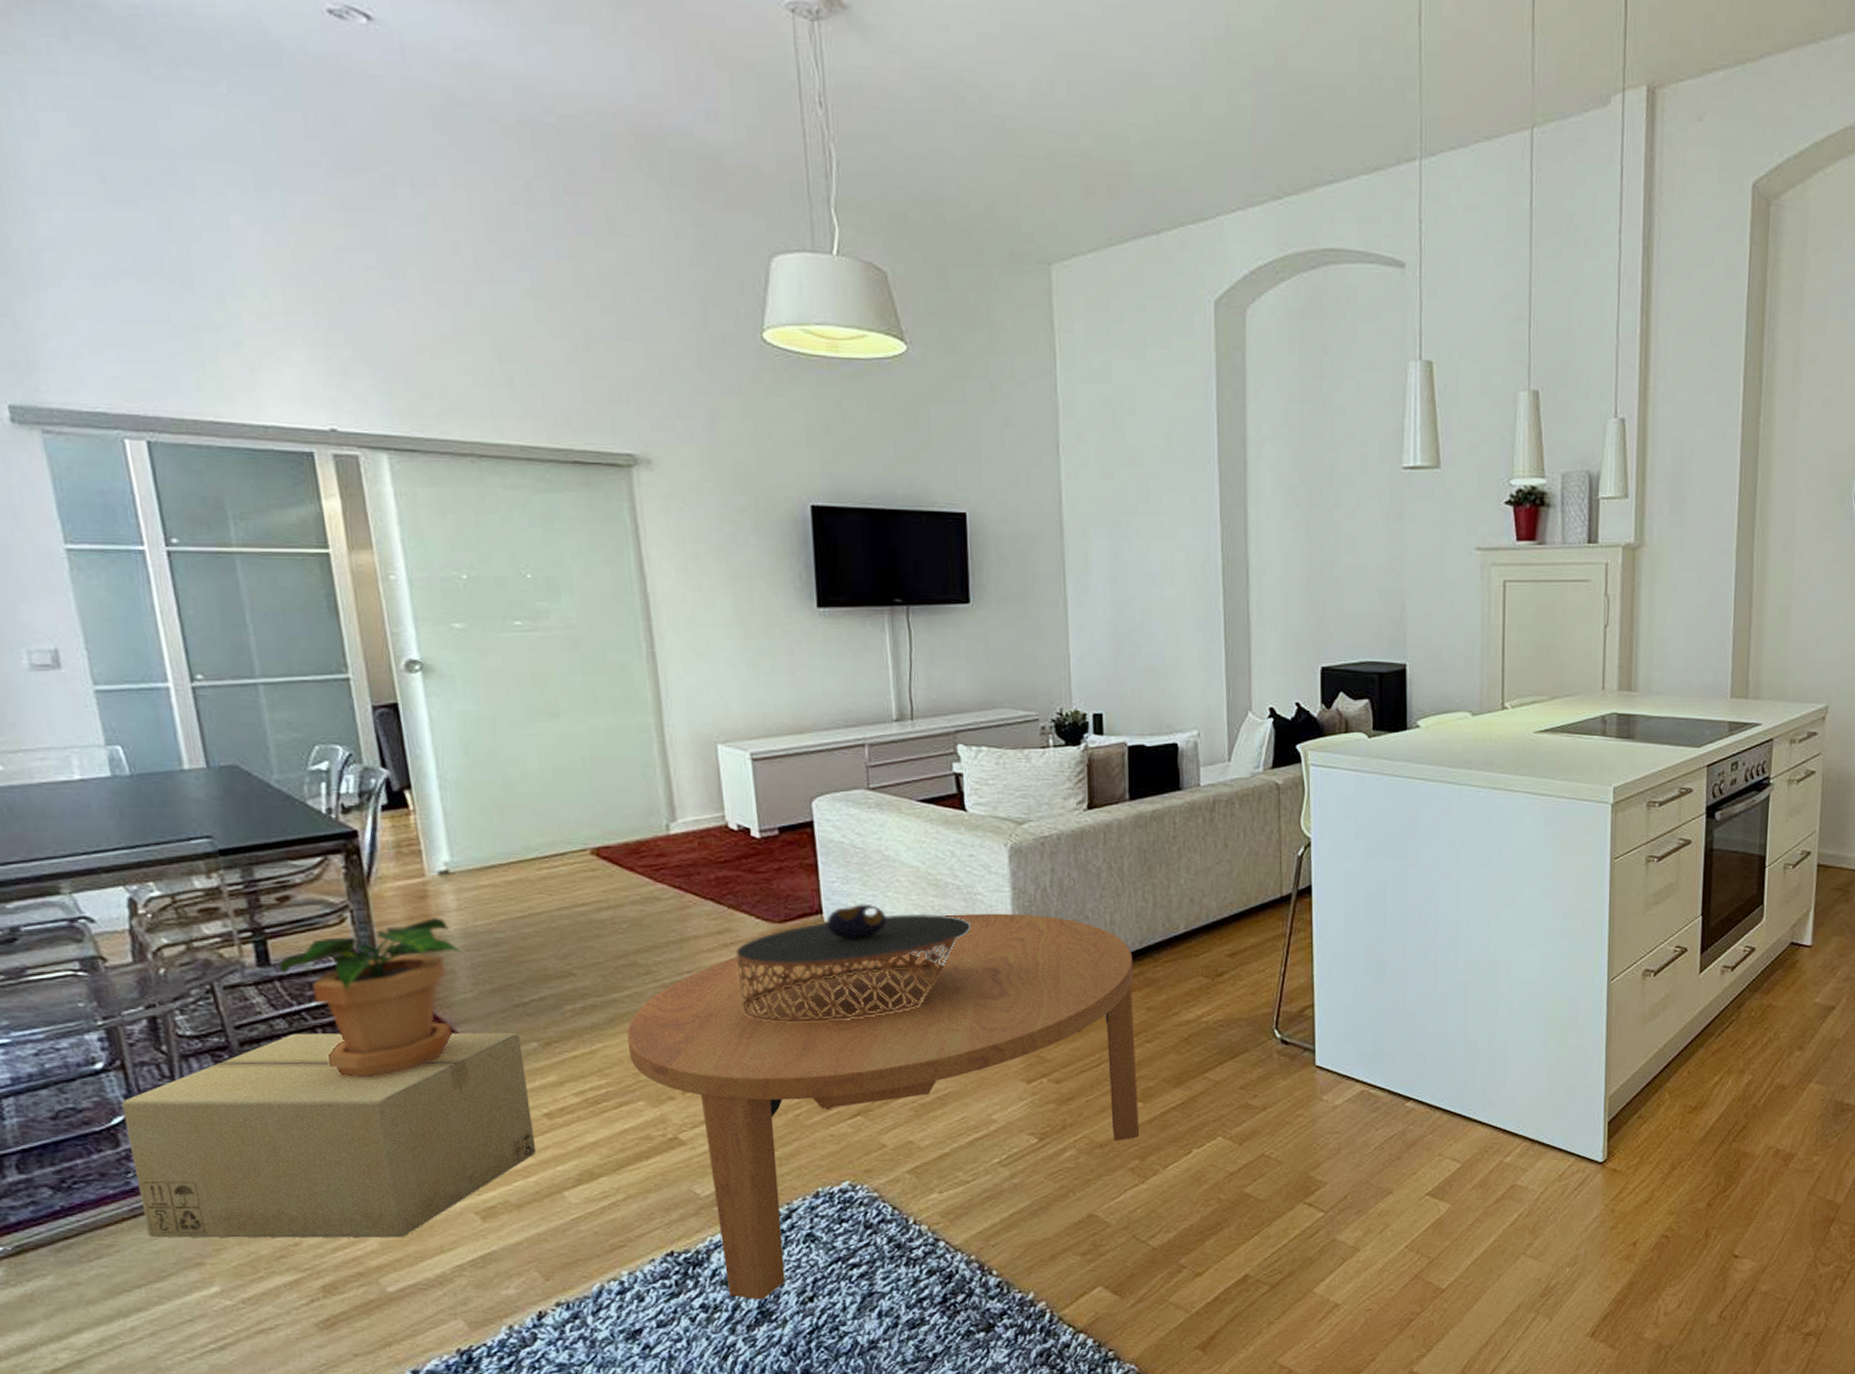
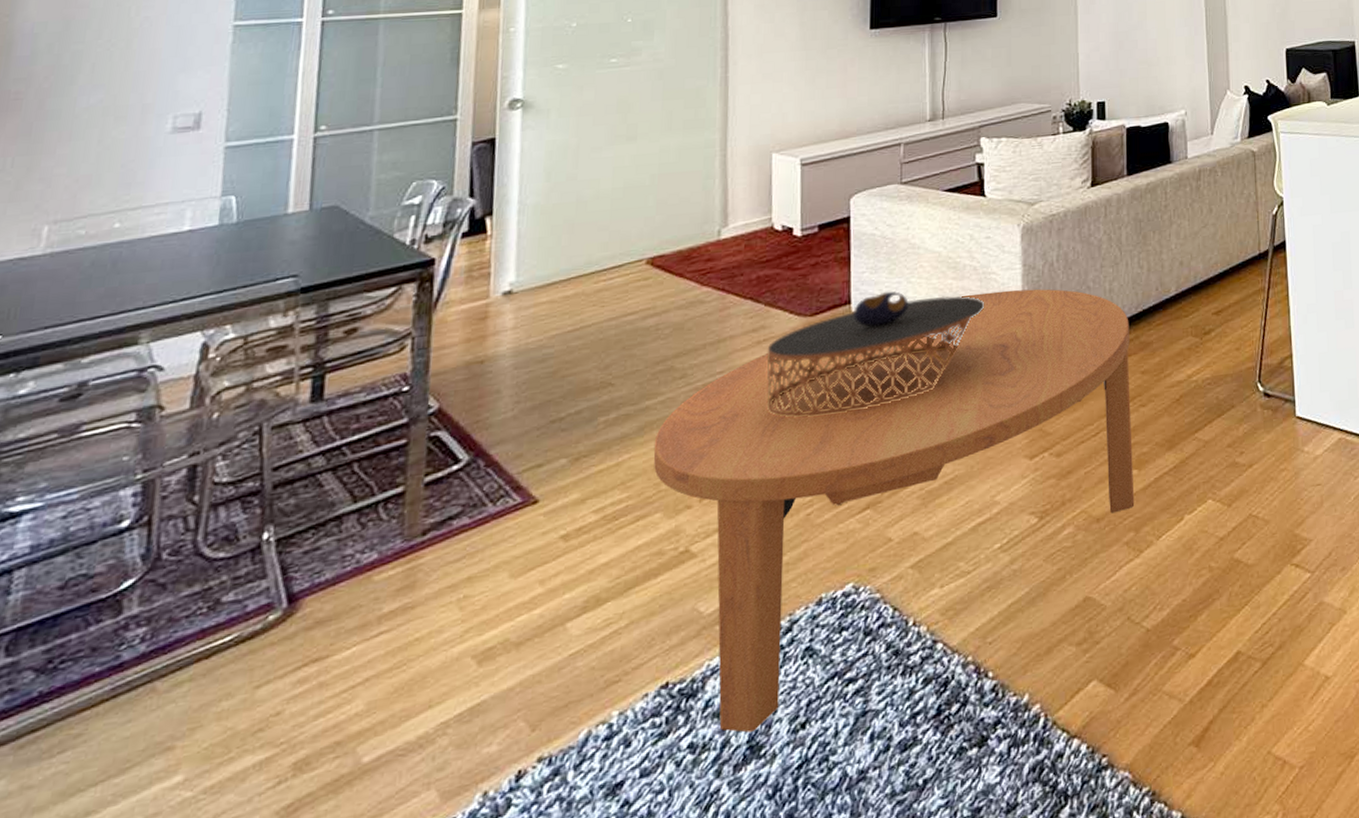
cardboard box: present [122,1032,537,1238] -> none [123,450,551,721]
potted plant: present [278,918,463,1078] -> none [331,338,511,513]

